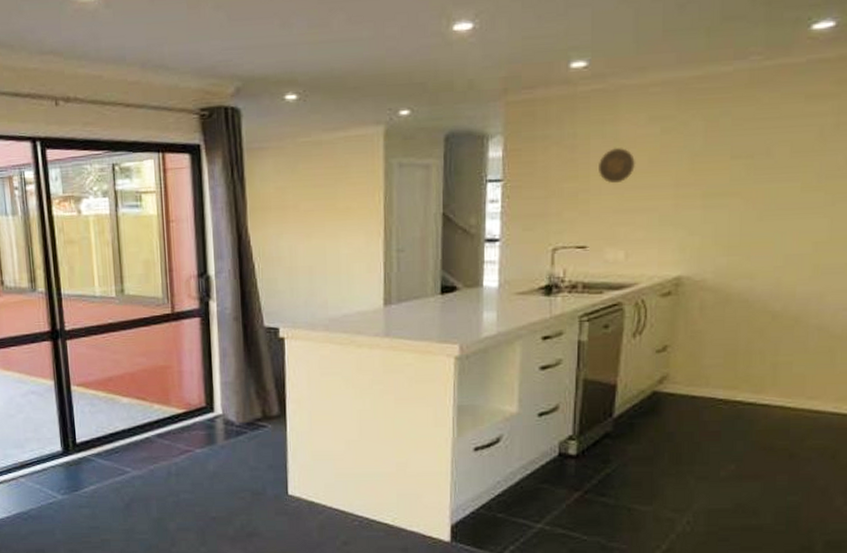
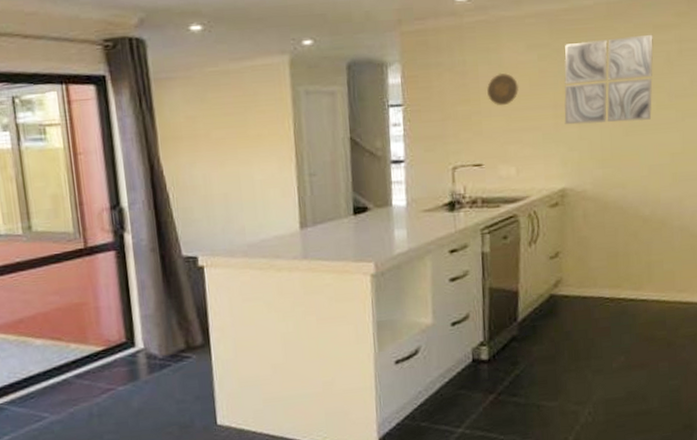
wall art: none [686,105,804,207] -> present [564,34,653,125]

